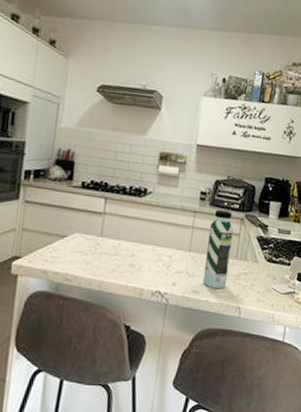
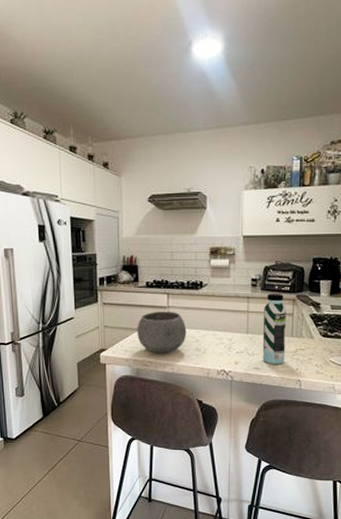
bowl: none [62,216,123,268] -> present [137,311,187,354]

